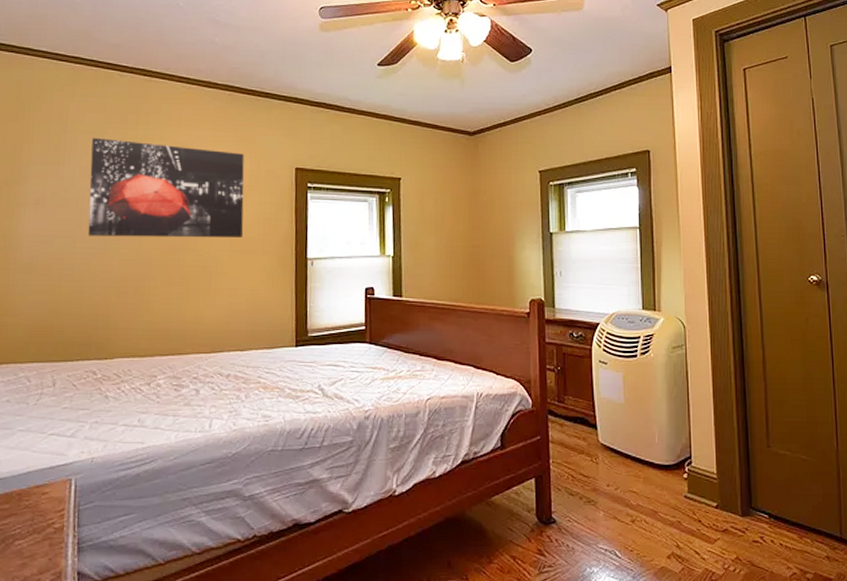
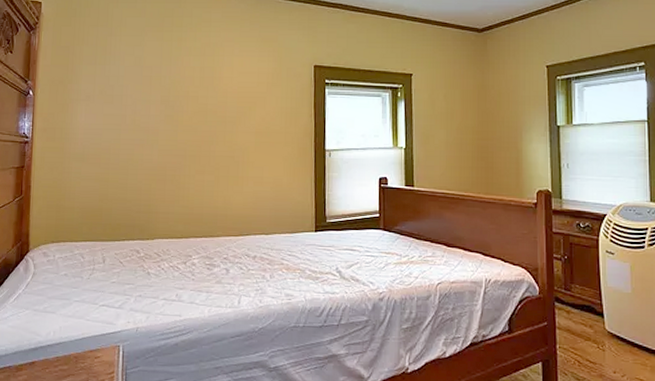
wall art: present [87,137,244,238] -> none [131,39,268,131]

